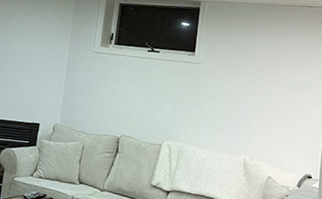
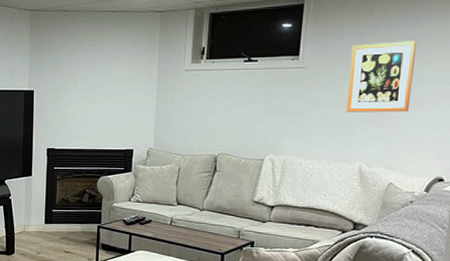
wall art: none [233,49,289,114] -> present [345,41,417,112]

